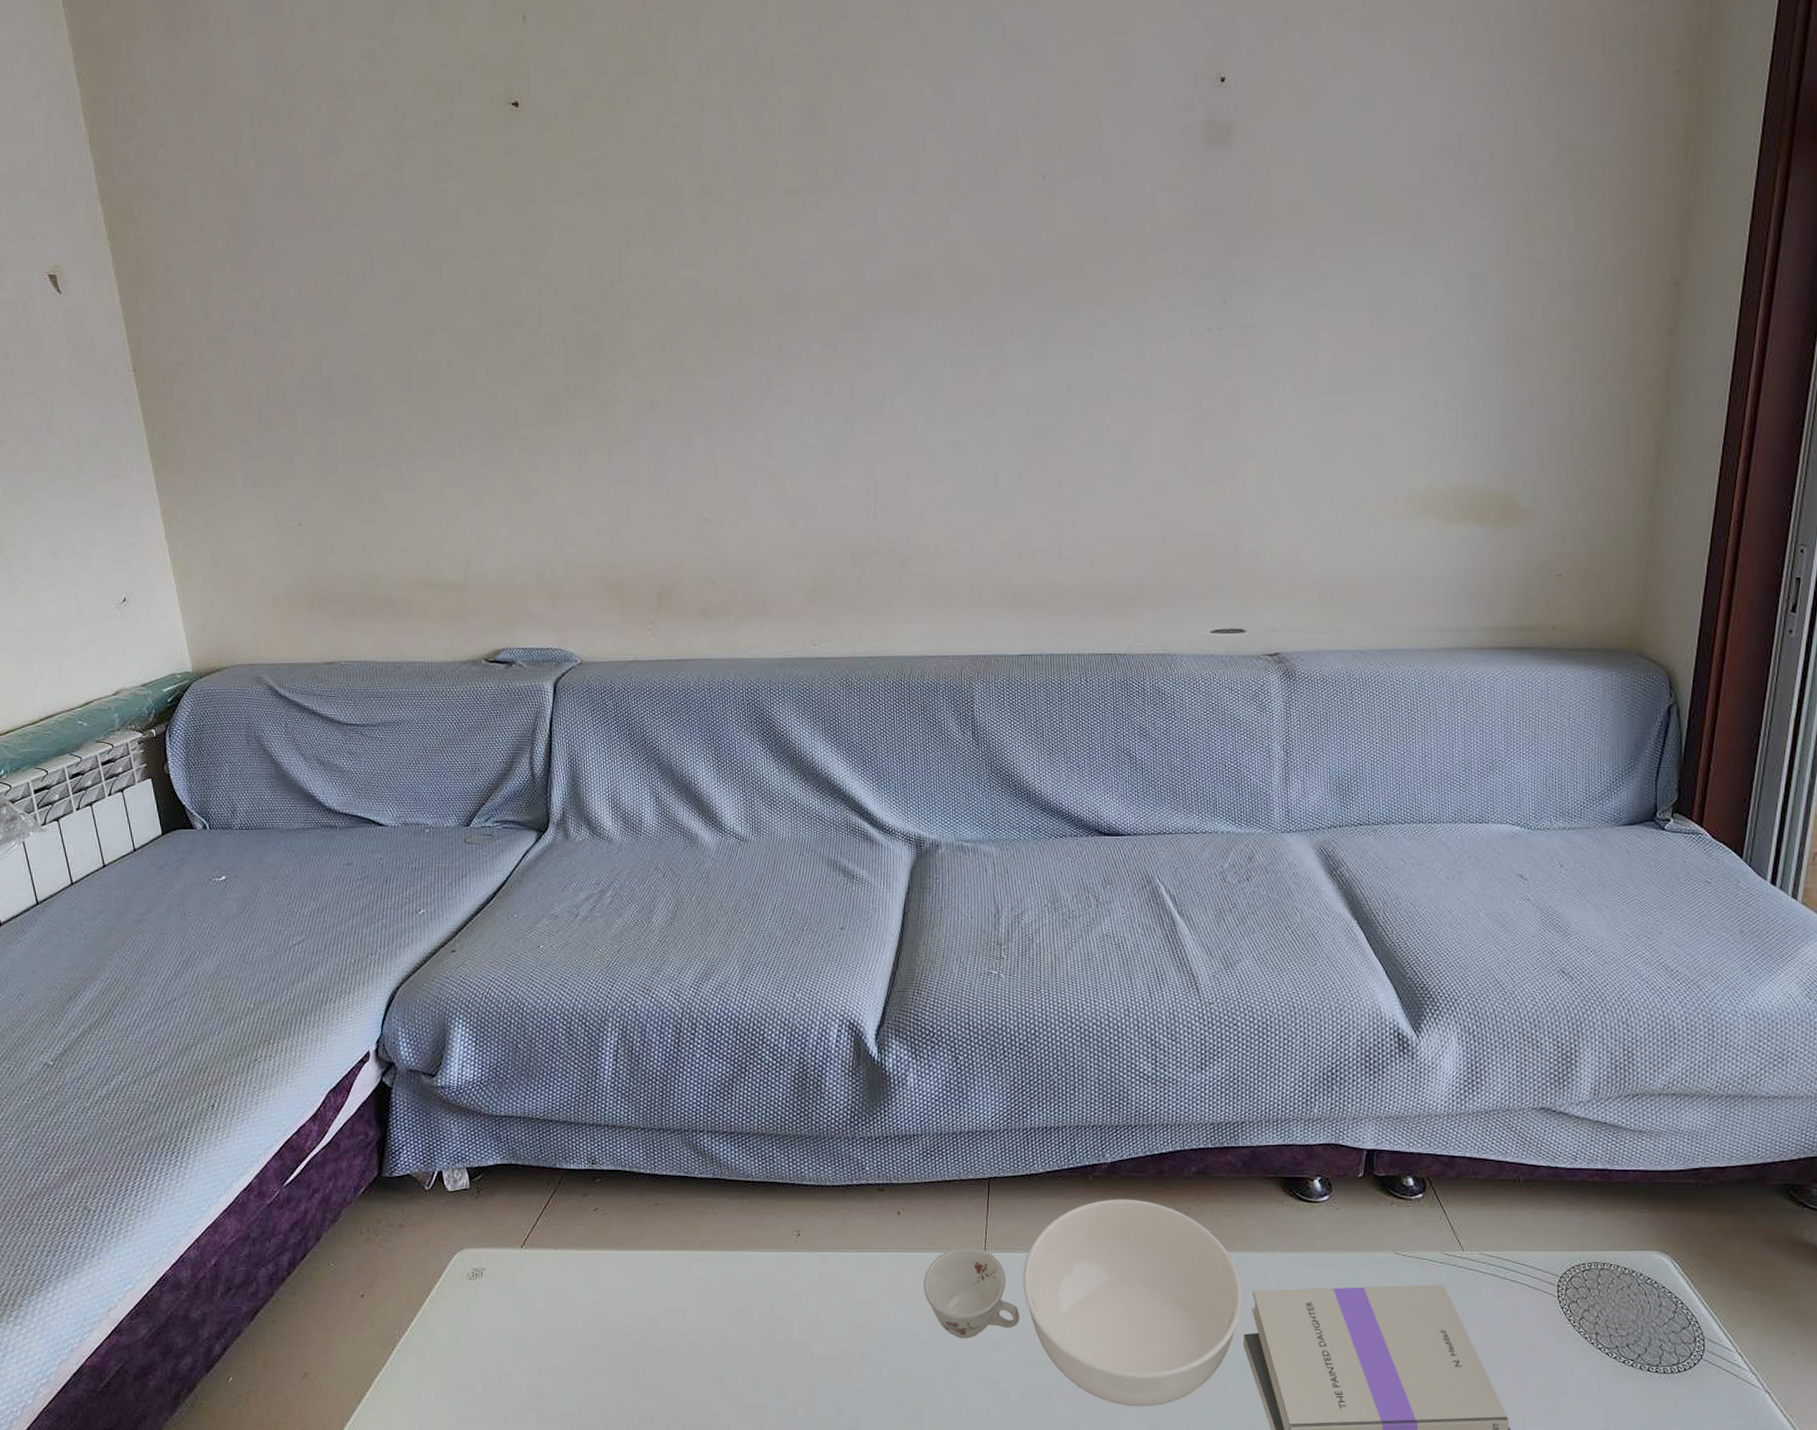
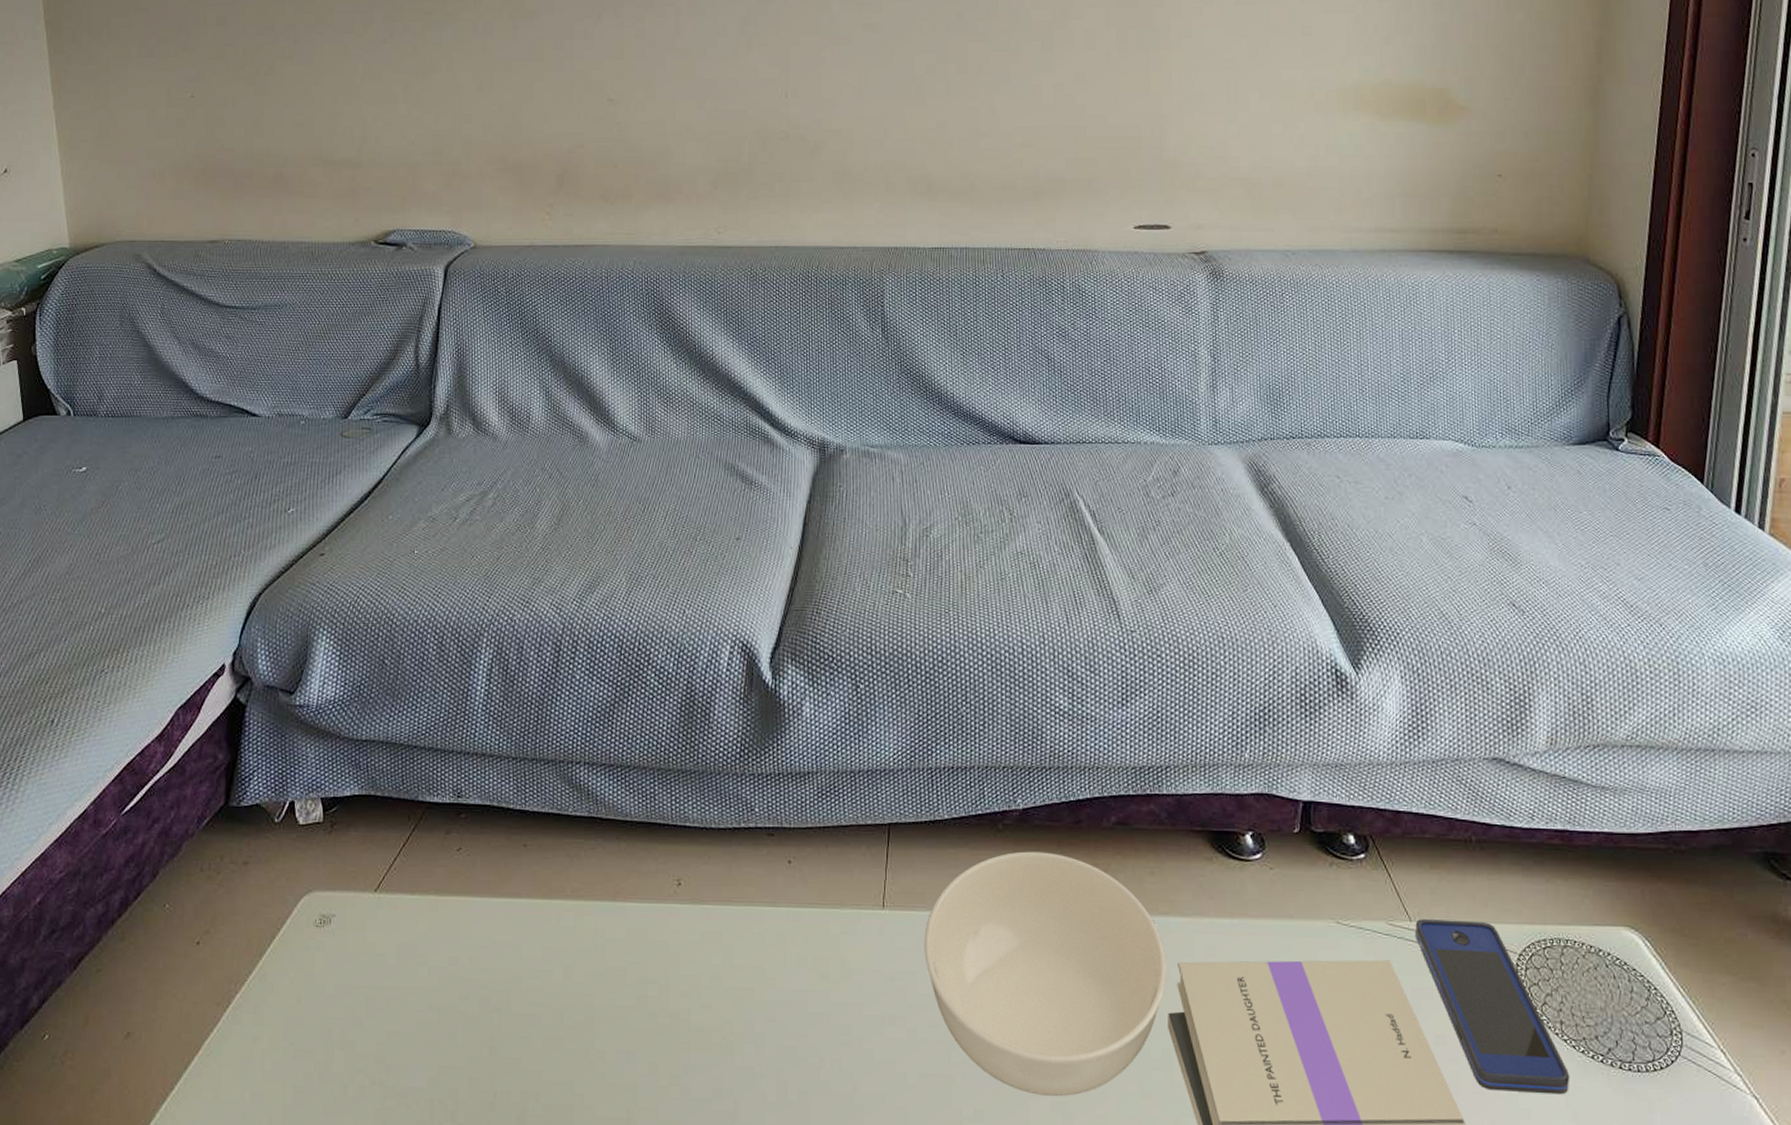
teacup: present [923,1247,1019,1338] -> none [814,903,919,1010]
mobile phone: none [1467,1249,1603,1394] -> present [1415,919,1570,1095]

